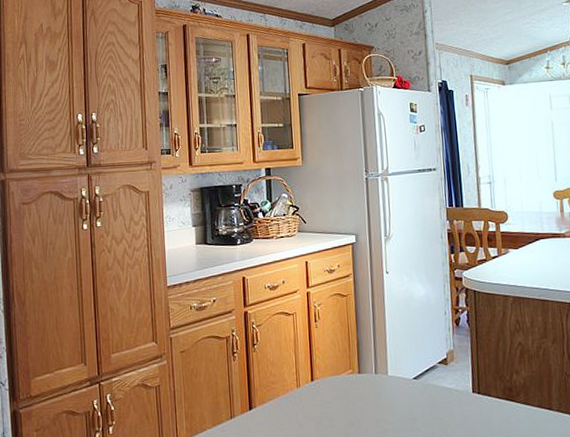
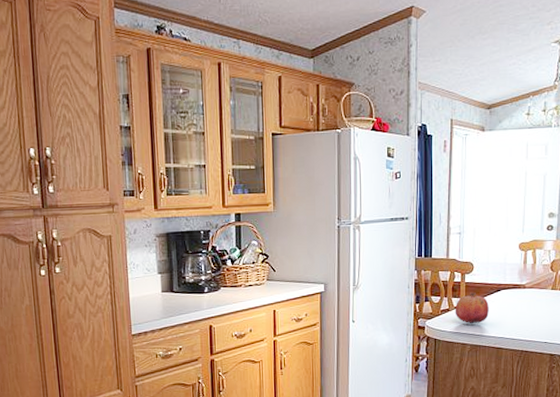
fruit: none [492,241,529,275] -> present [455,291,489,324]

